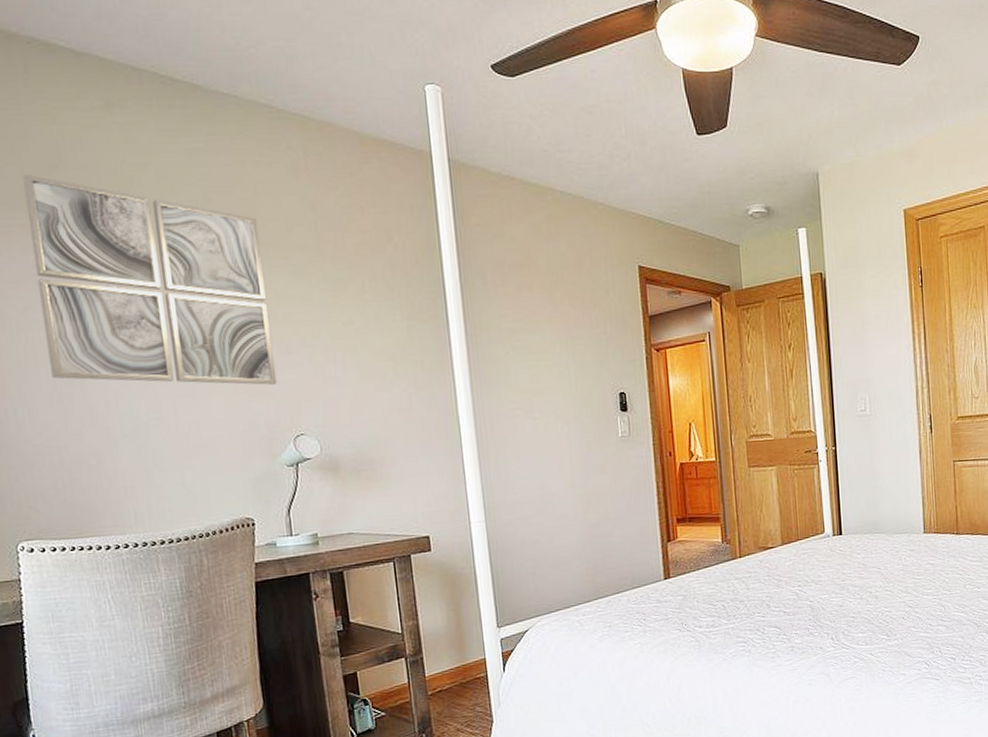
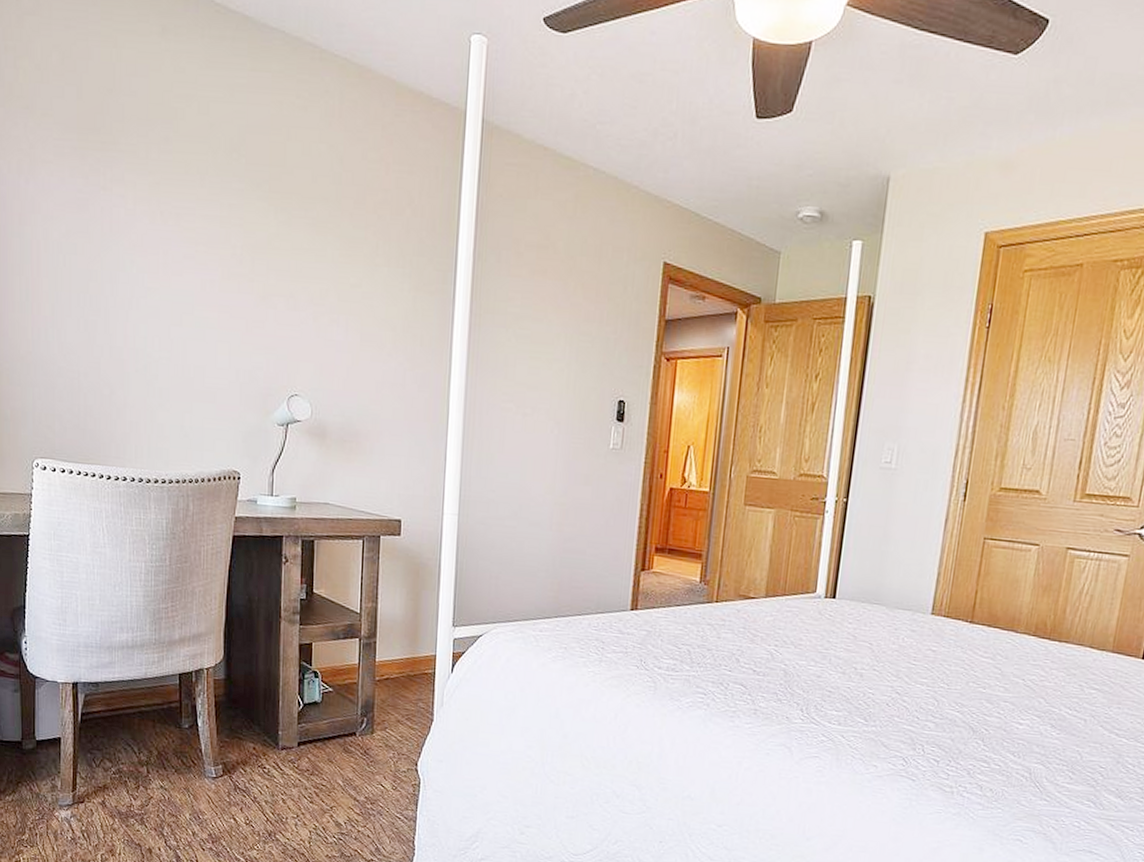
wall art: present [22,174,277,385] -> none [80,95,284,340]

